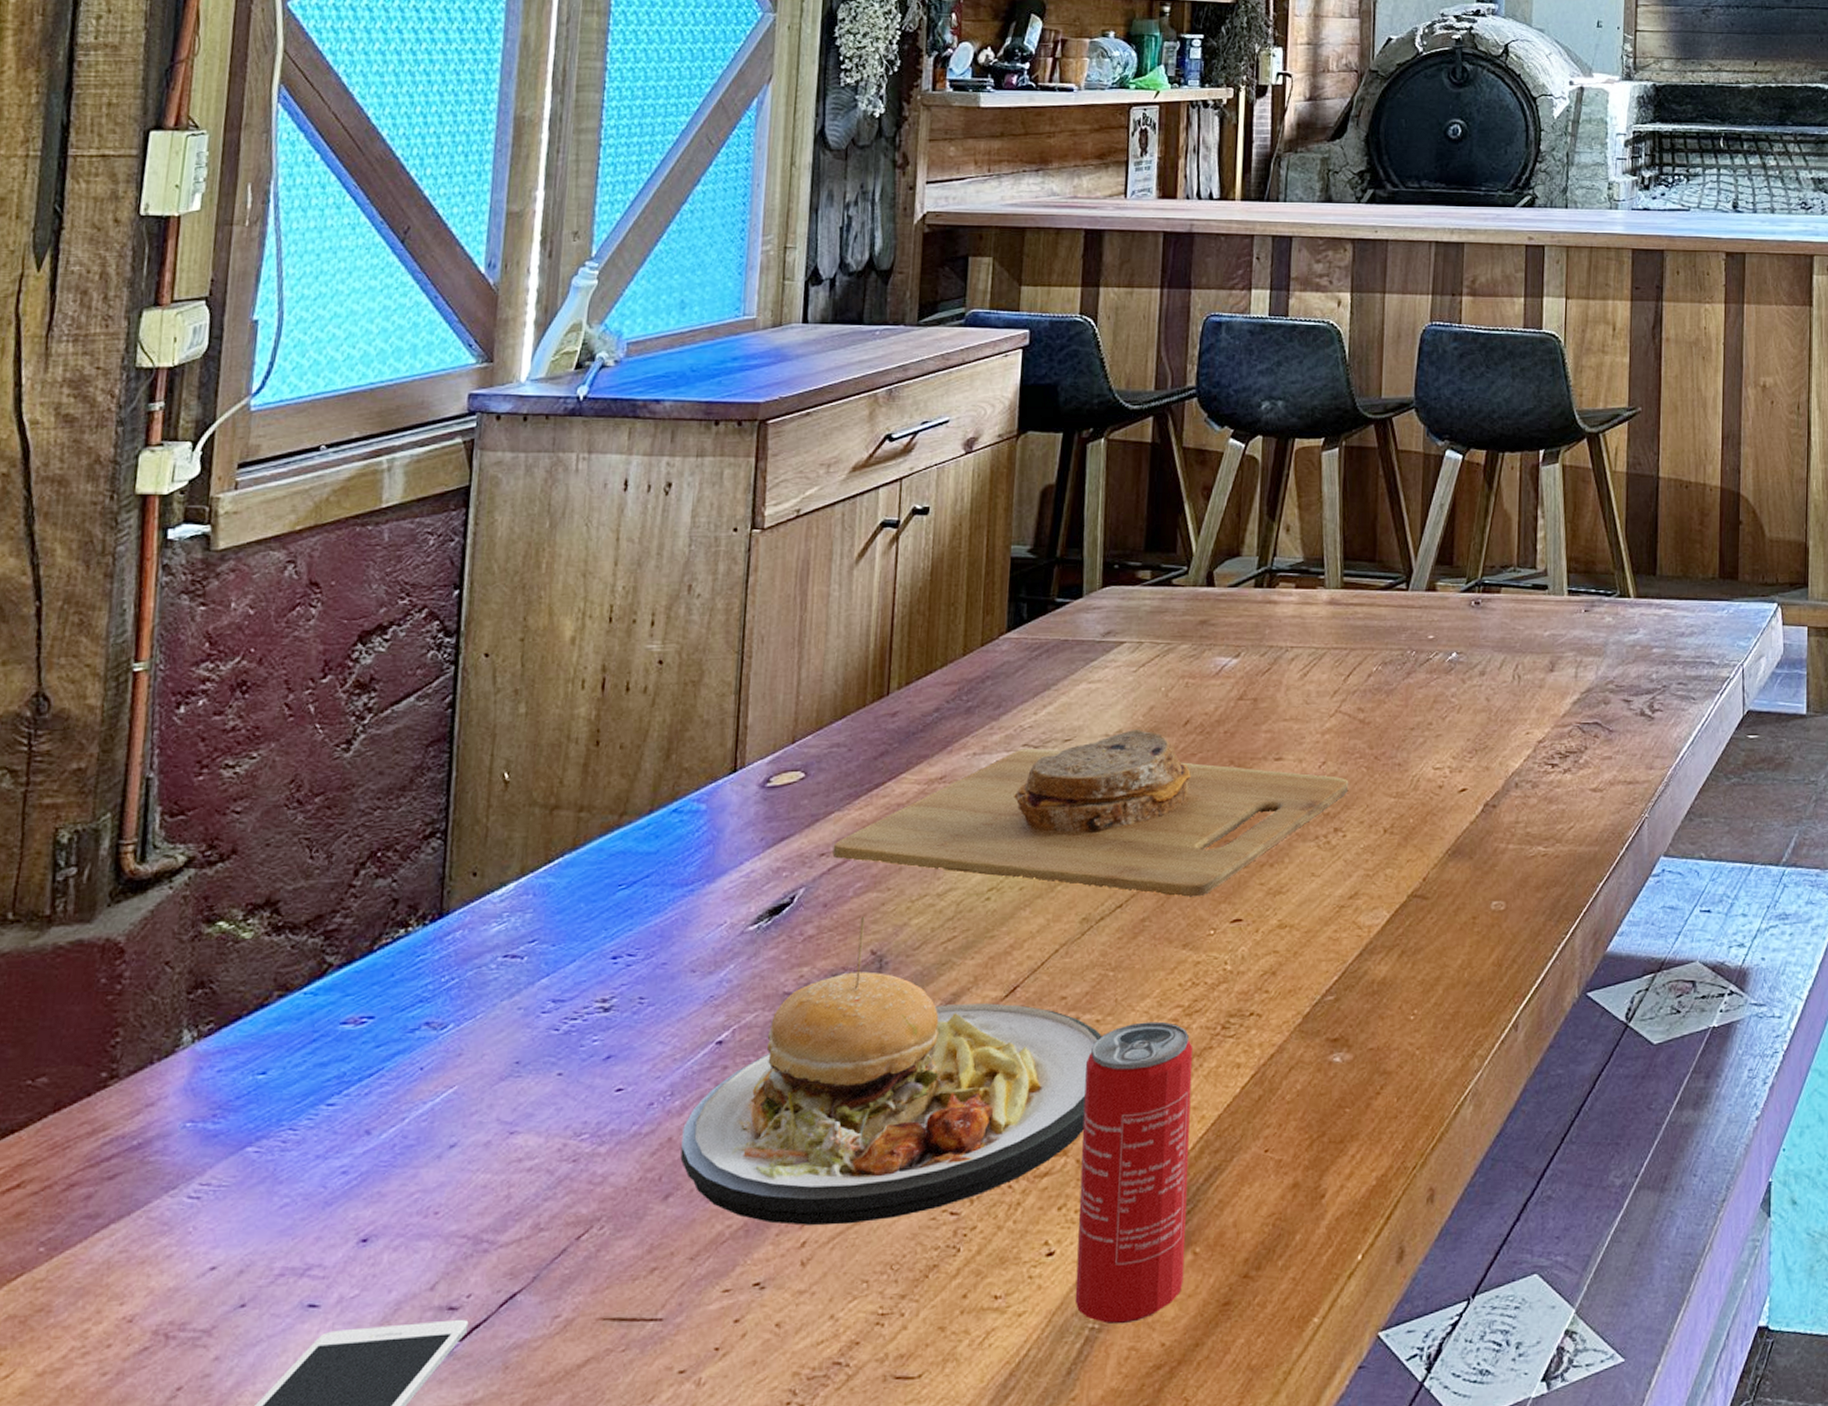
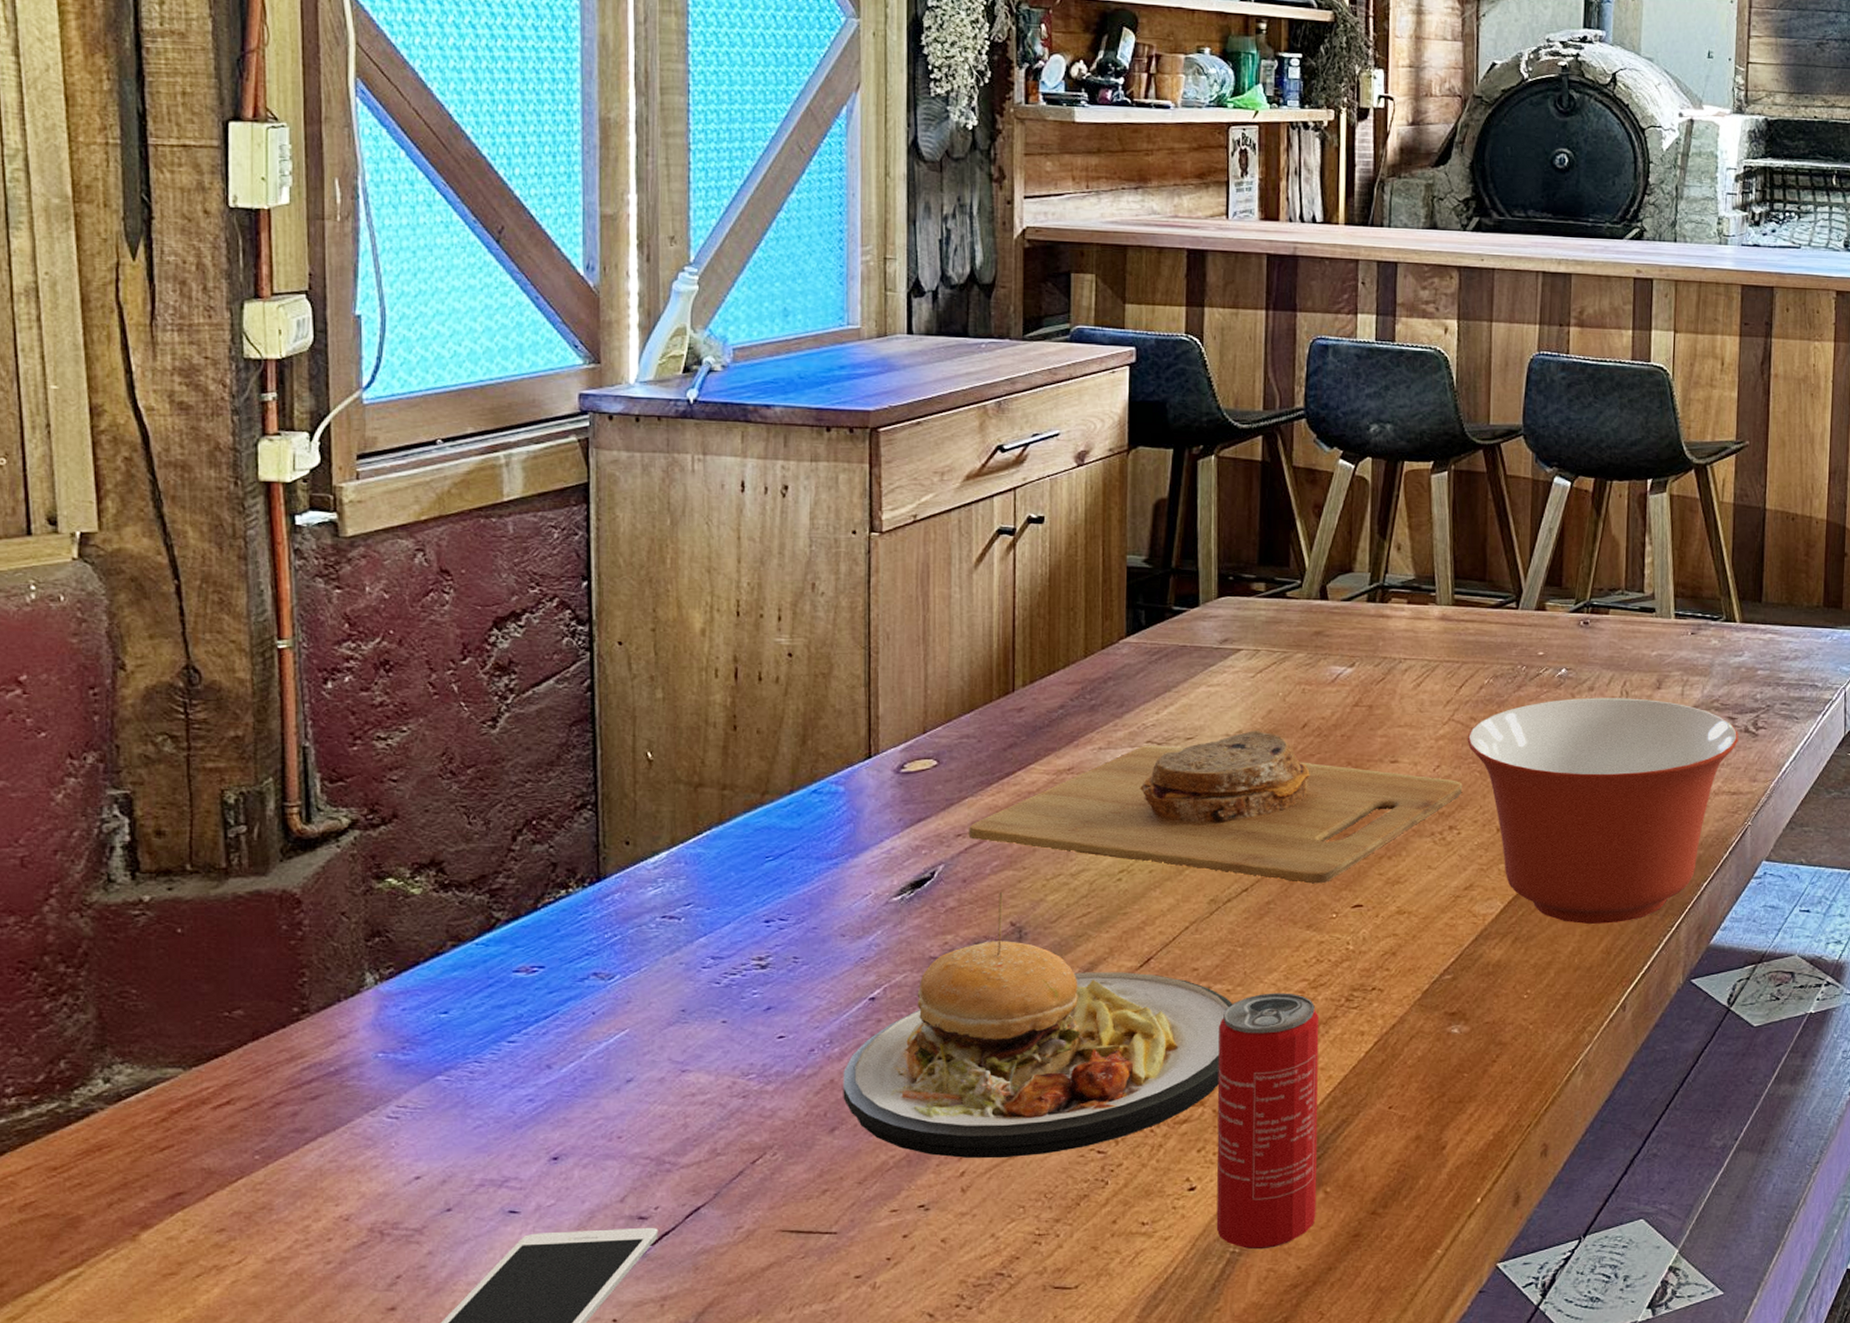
mixing bowl: none [1354,682,1634,933] -> present [1467,697,1738,924]

